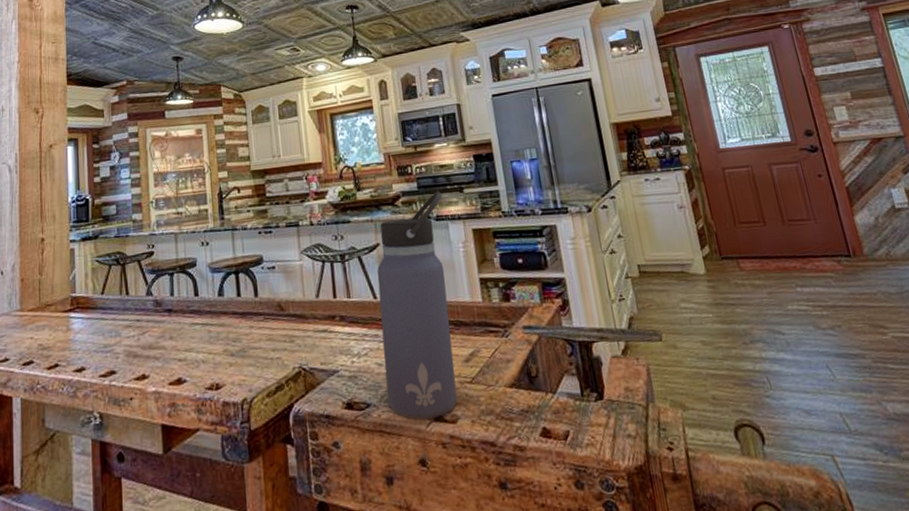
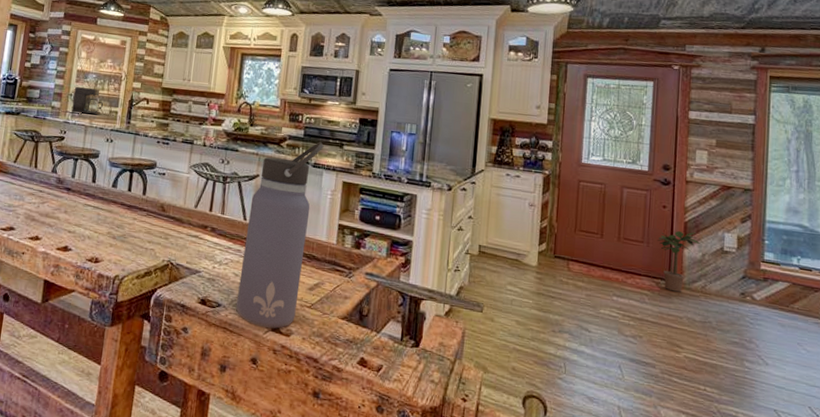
coffee maker: none [155,189,190,222] -> present [71,87,103,115]
potted plant: none [823,196,869,267] -> present [657,231,700,292]

